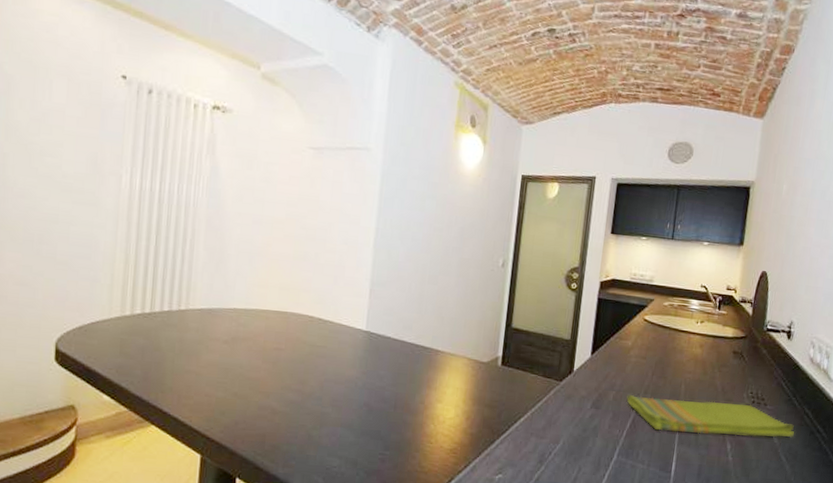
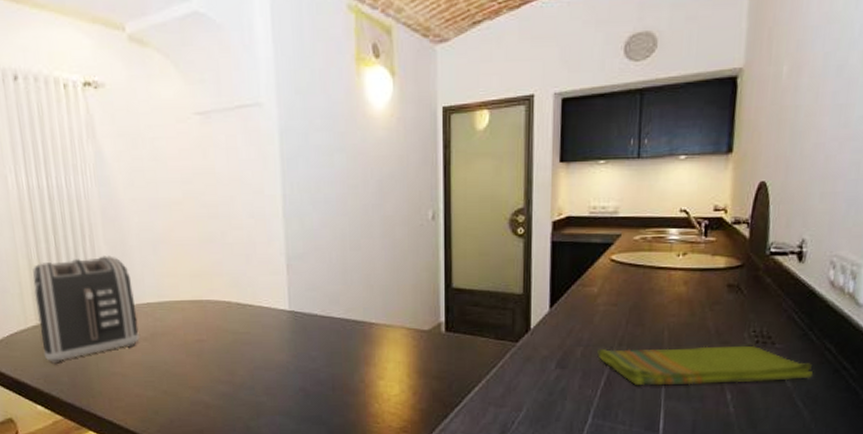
toaster: none [121,258,223,356] -> present [32,255,141,364]

